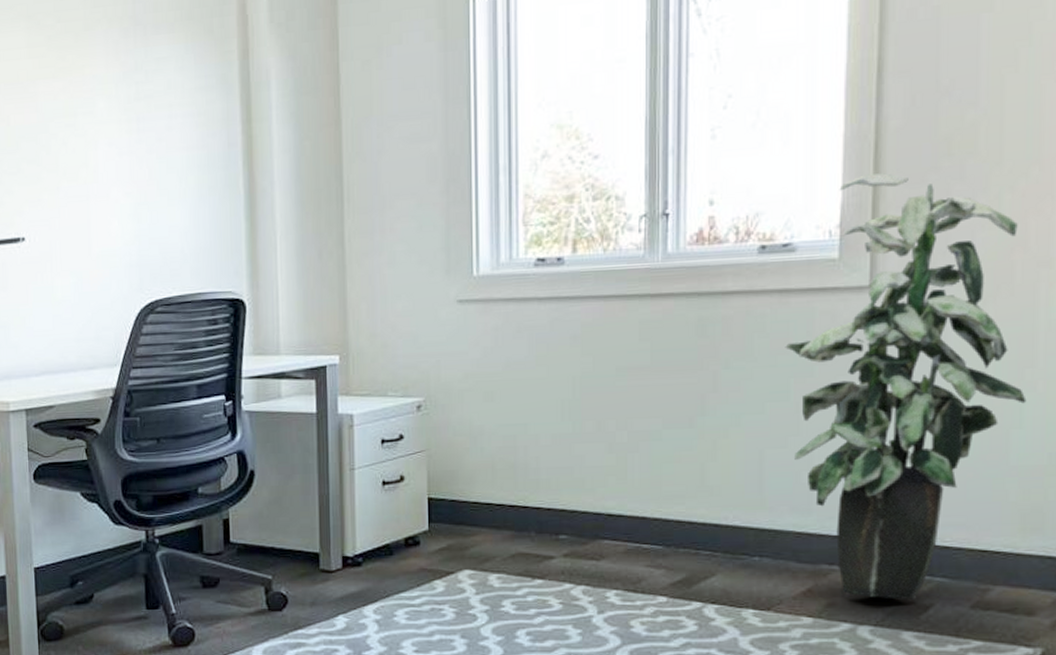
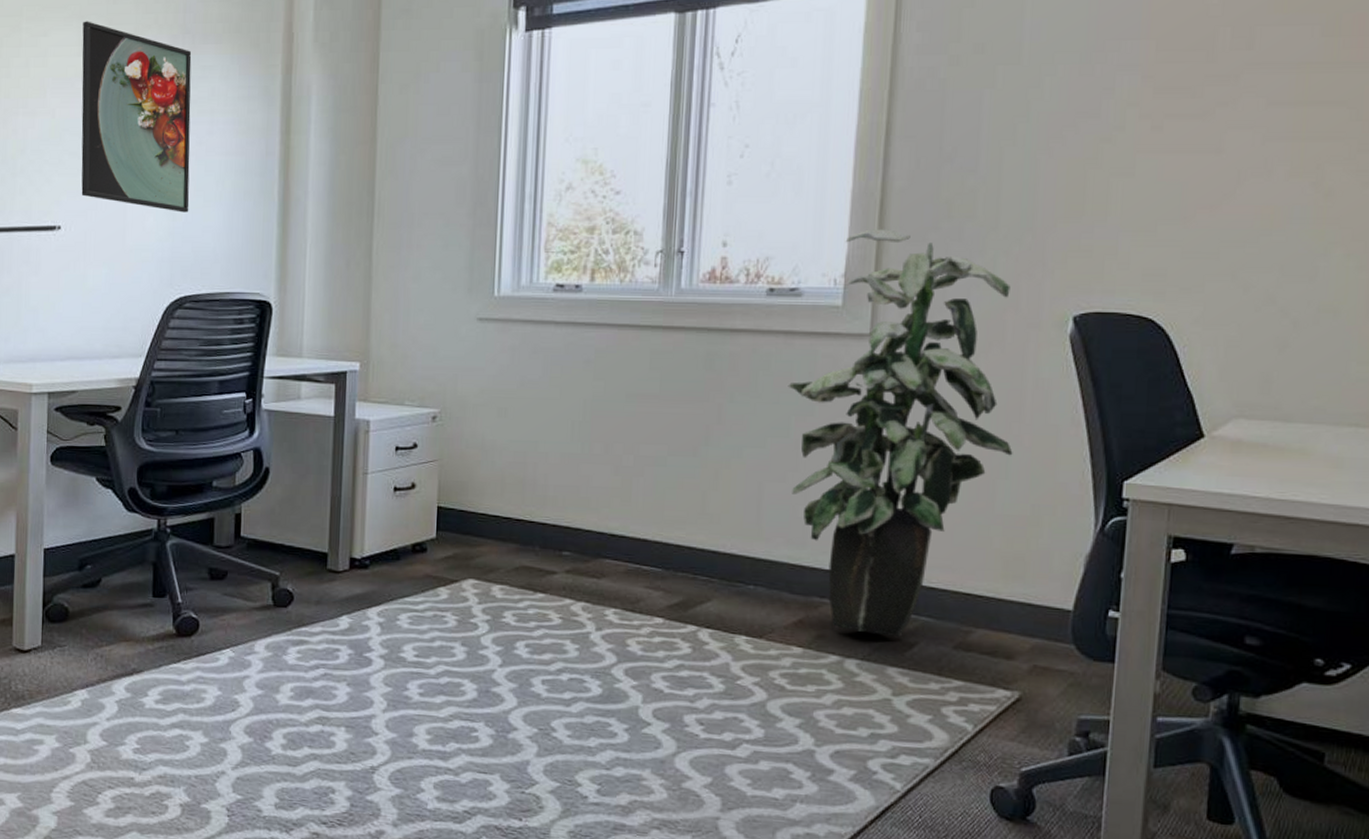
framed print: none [30,20,154,214] -> present [81,21,192,213]

